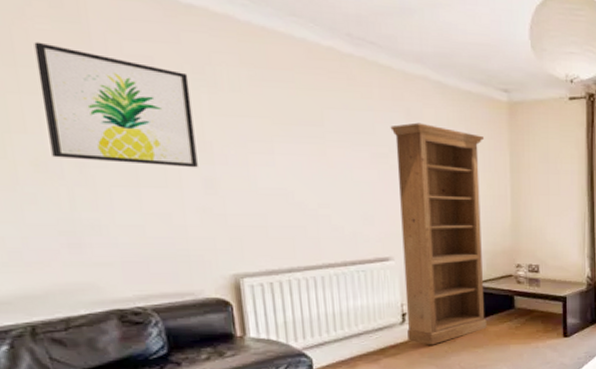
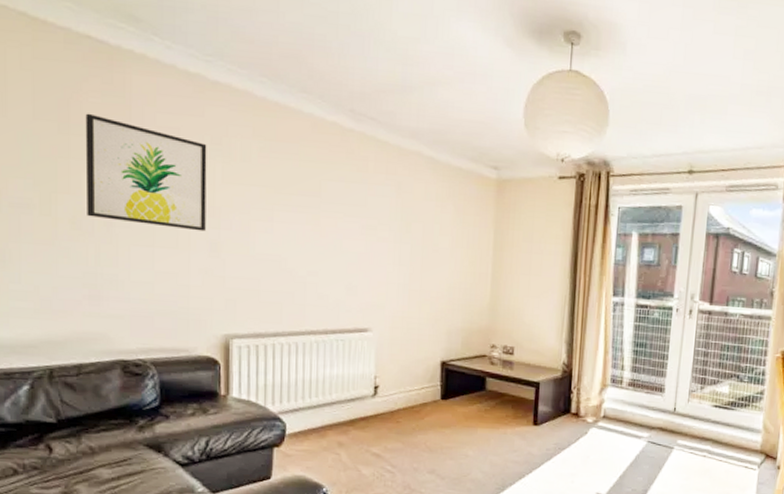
bookshelf: present [390,122,487,345] -> none [378,196,470,421]

